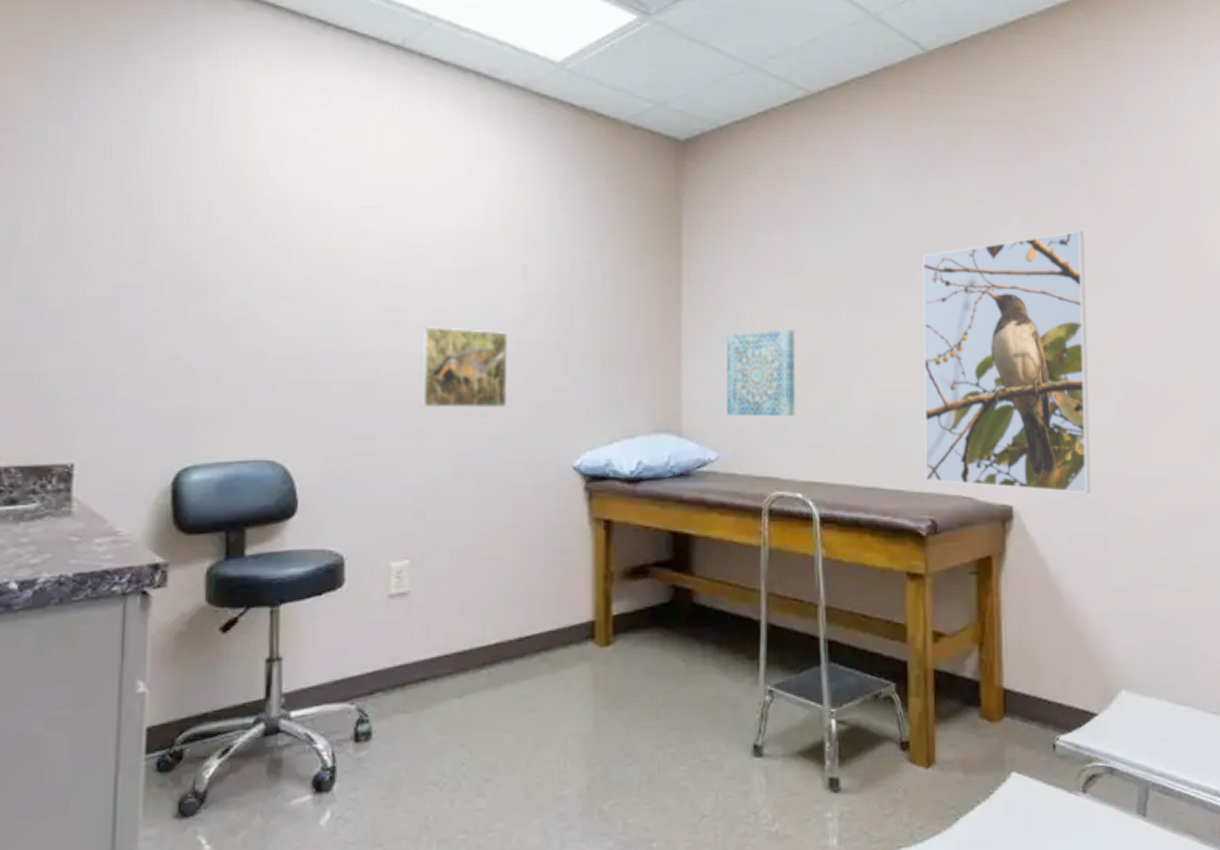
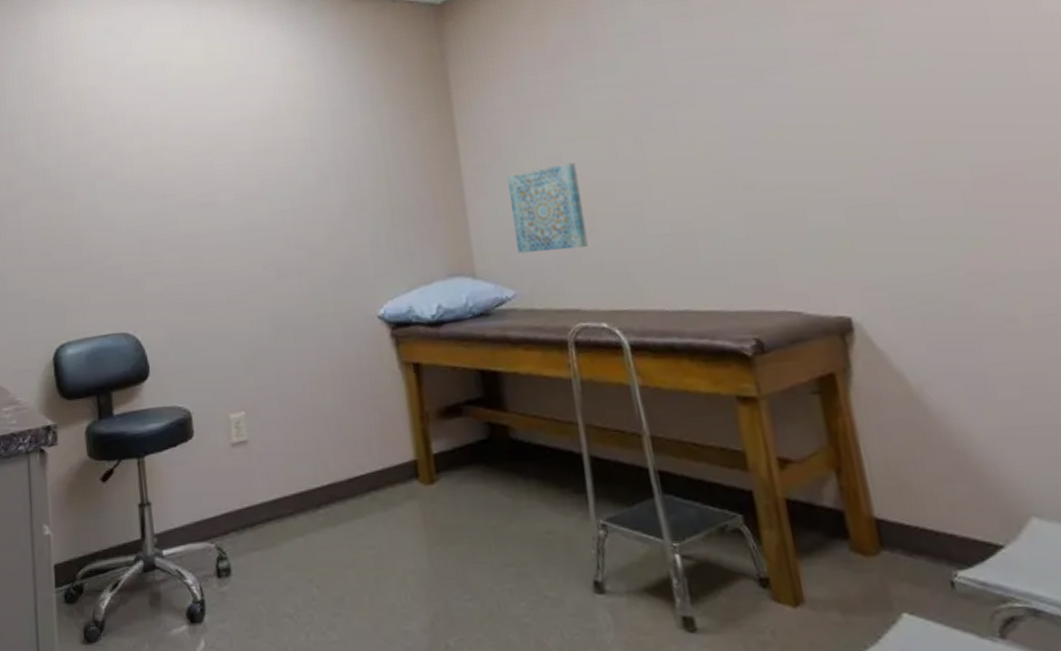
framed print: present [419,326,508,409] -> none [232,200,312,276]
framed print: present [922,231,1091,493] -> none [700,16,948,299]

